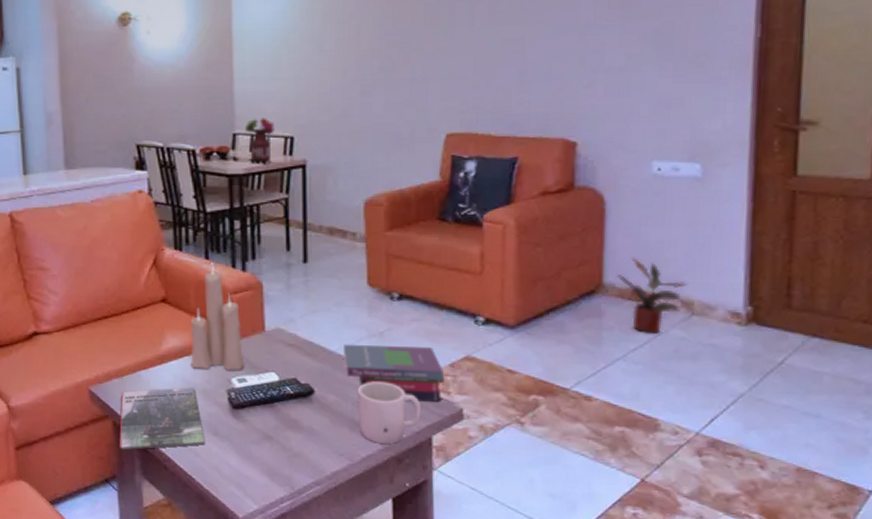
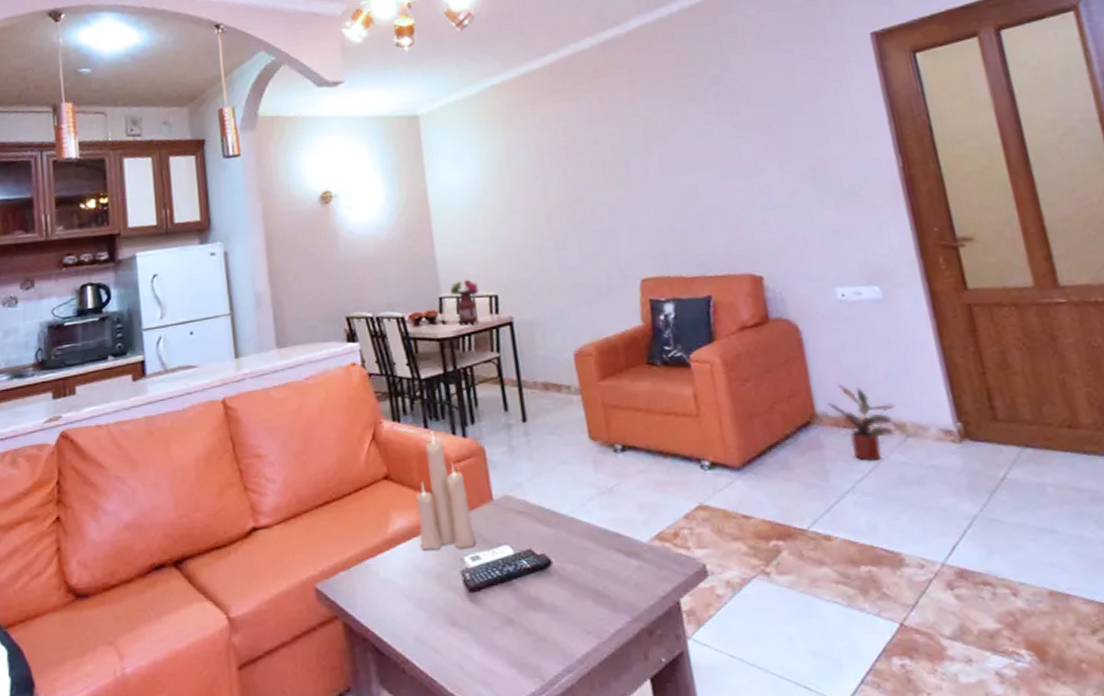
magazine: present [119,387,206,451] -> none [349,572,445,656]
books: present [344,344,445,402] -> none [575,499,683,561]
mug: present [358,382,422,444] -> none [596,543,665,615]

